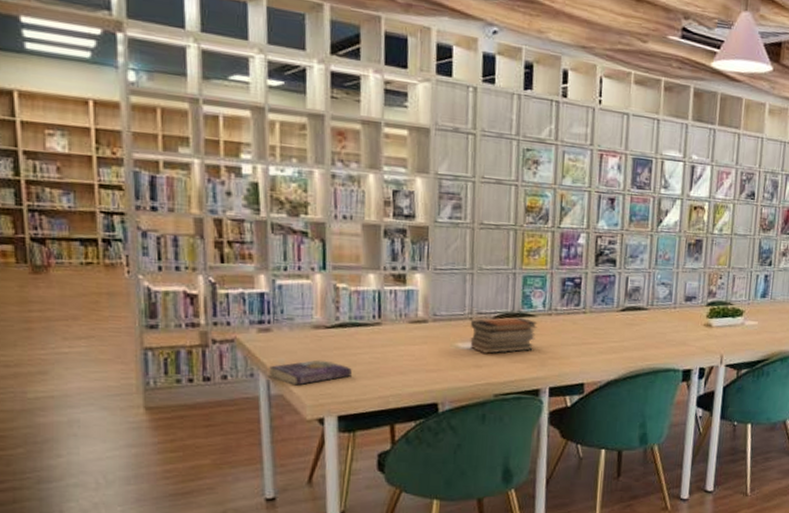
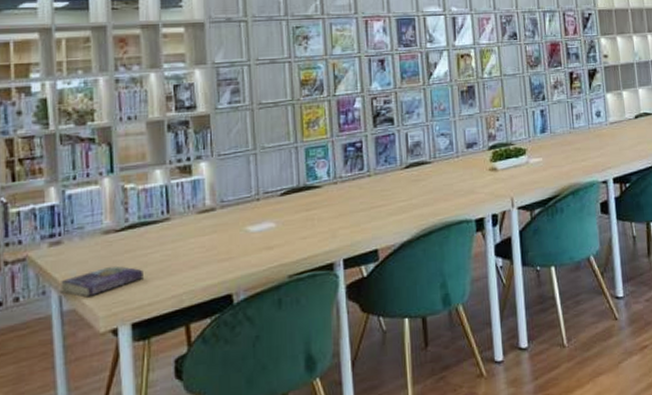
book stack: present [470,317,538,354] -> none [257,190,324,234]

